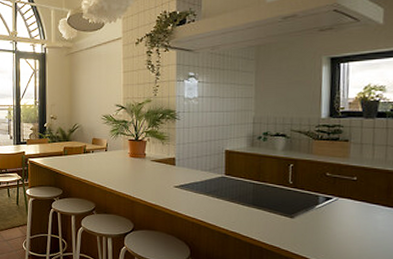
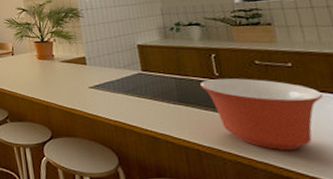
mixing bowl: none [274,187,377,251] -> present [199,78,324,150]

